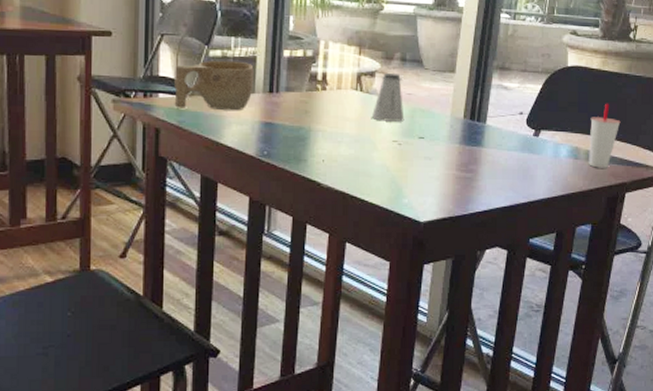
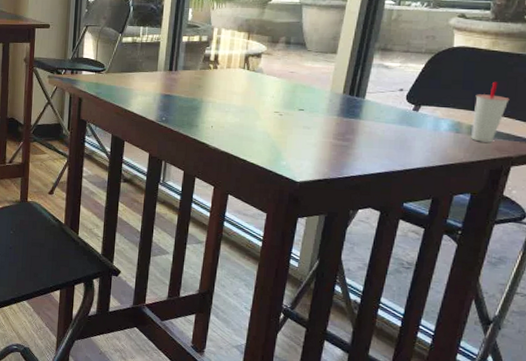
cup: present [174,60,254,111] -> none [94,45,158,85]
saltshaker: present [372,72,404,122] -> none [257,54,286,96]

